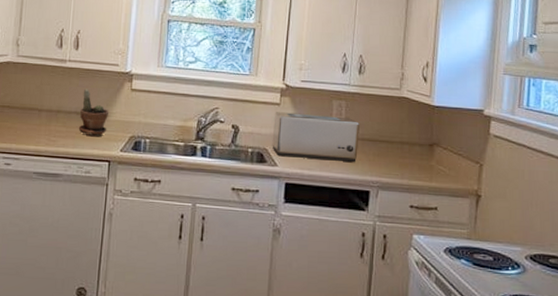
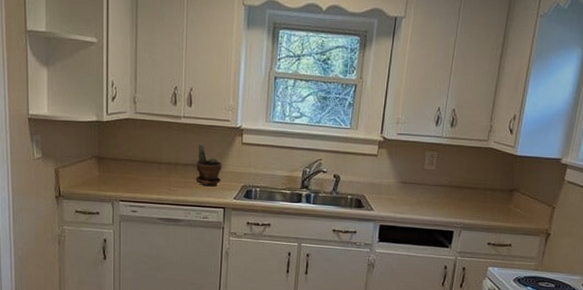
toaster: present [272,112,359,163] -> none [369,162,448,207]

